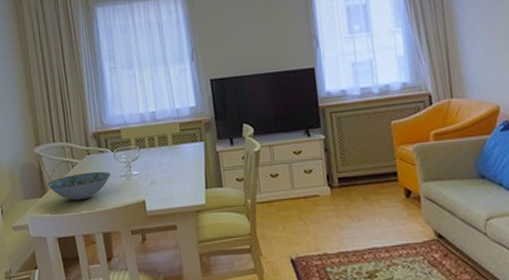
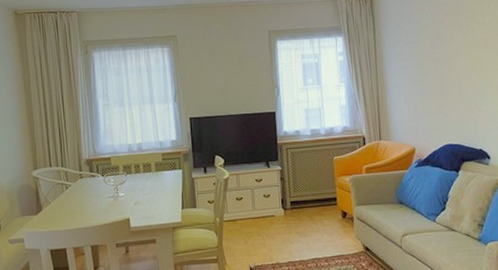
decorative bowl: present [48,171,110,201] -> none [43,193,100,218]

